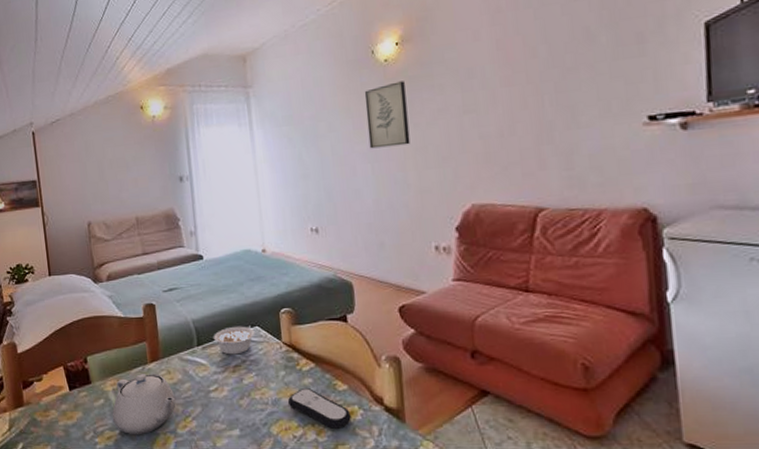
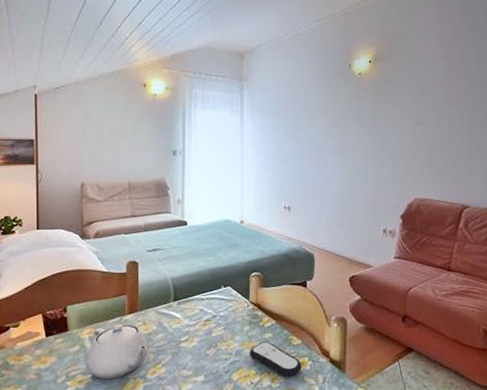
legume: present [213,326,255,355] -> none [189,285,227,310]
wall art: present [364,81,411,149] -> none [340,92,373,145]

